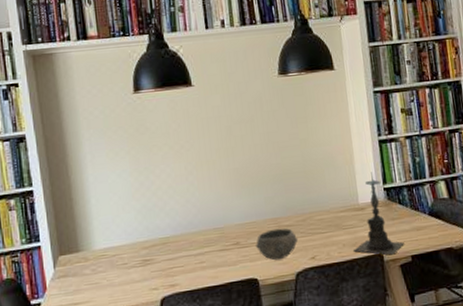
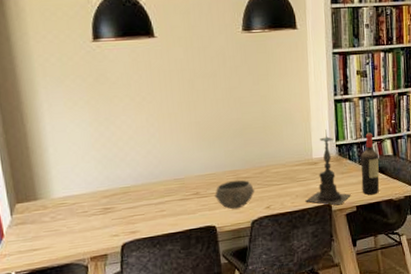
wine bottle: none [412,174,436,244] -> present [361,132,380,195]

